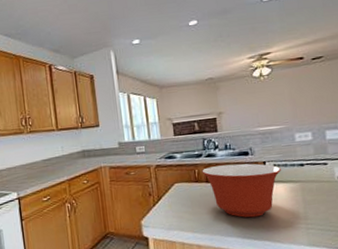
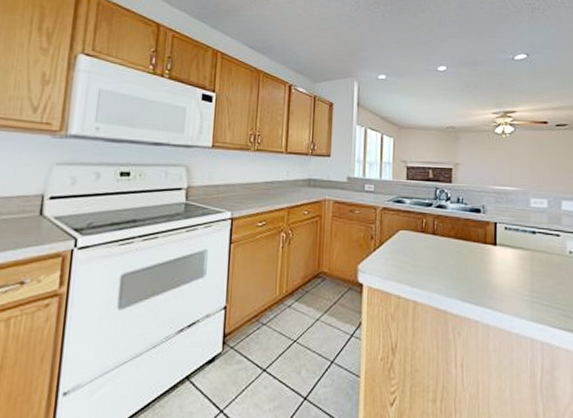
mixing bowl: present [202,163,282,218] -> none [430,218,513,281]

